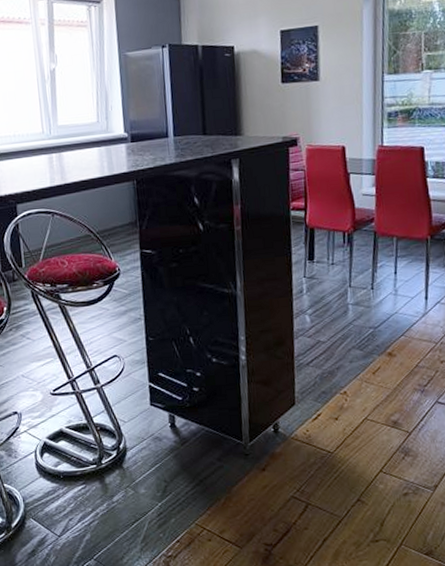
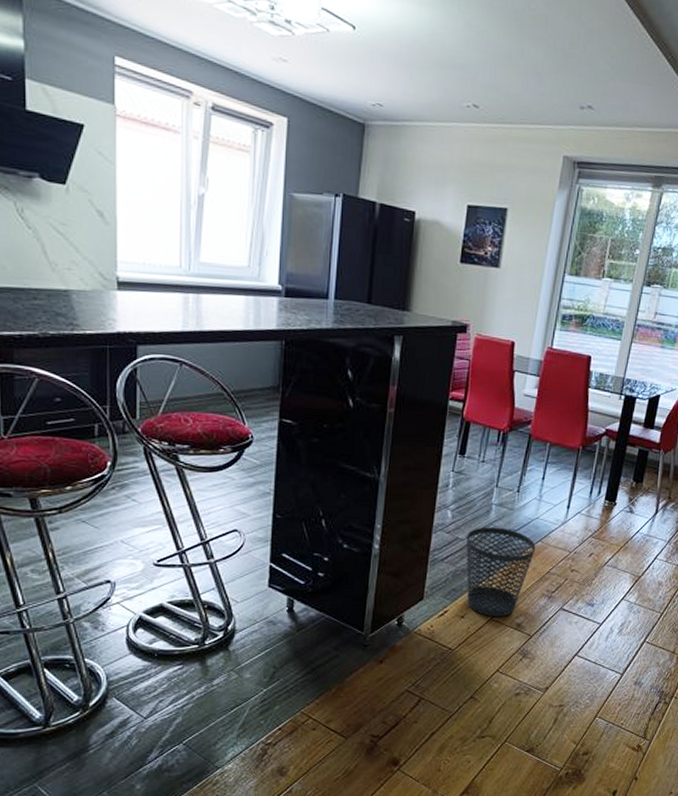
wastebasket: none [328,326,400,417] -> present [466,527,536,617]

